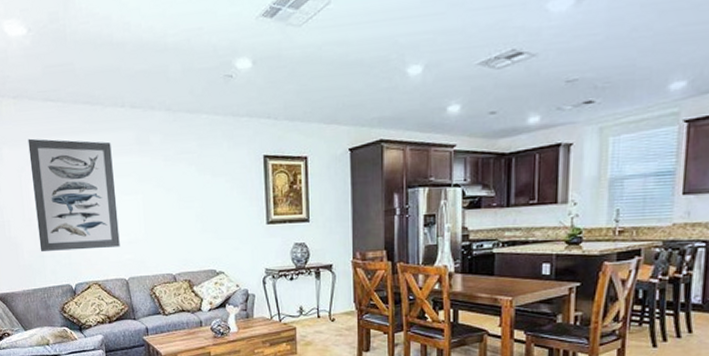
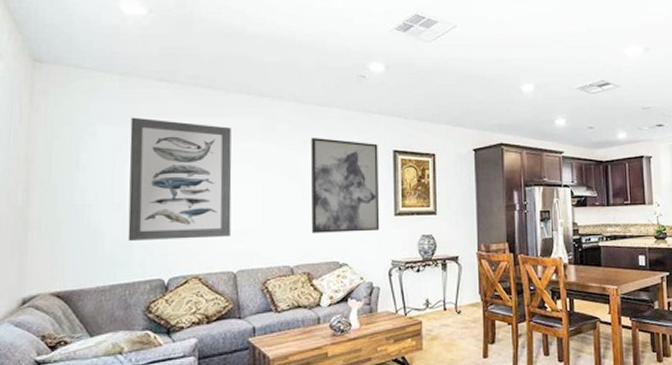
wall art: none [182,147,253,243] -> present [310,138,380,233]

